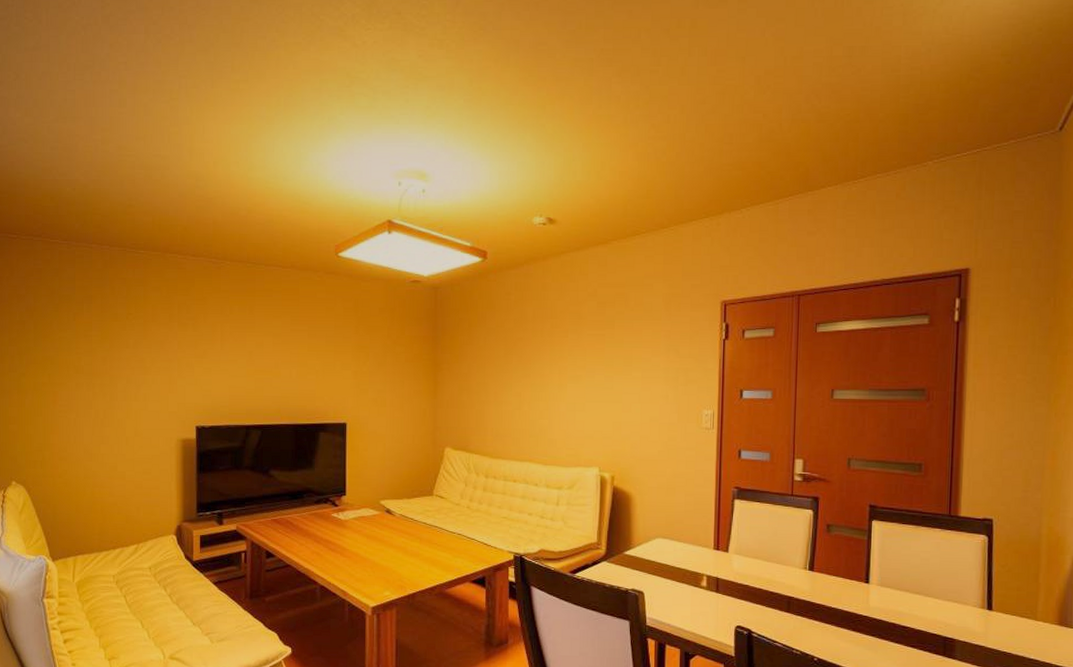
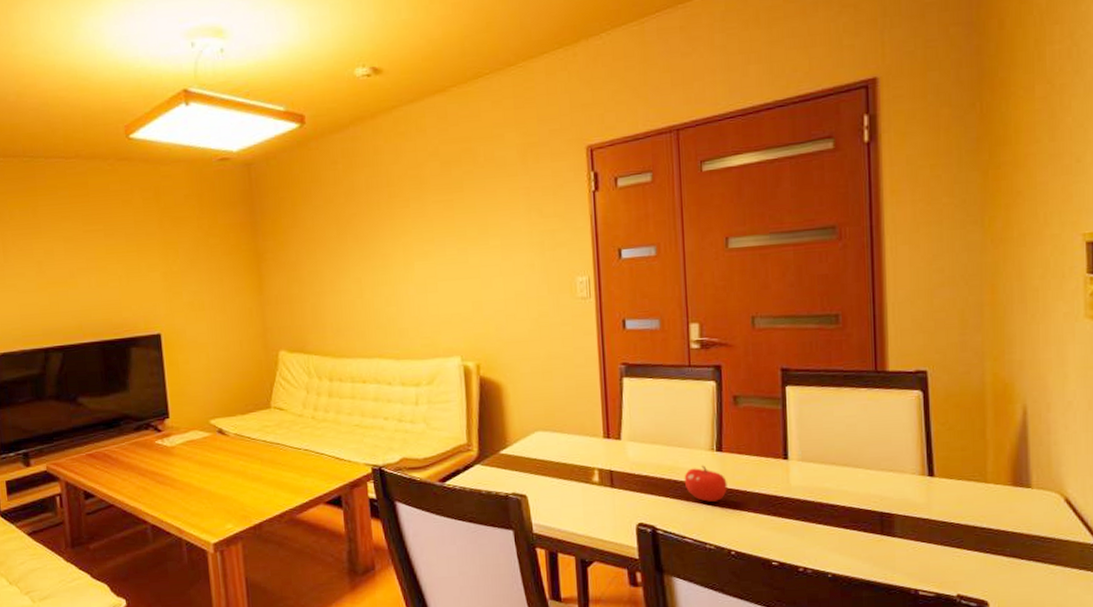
fruit: none [779,581,816,613] -> present [684,465,727,502]

